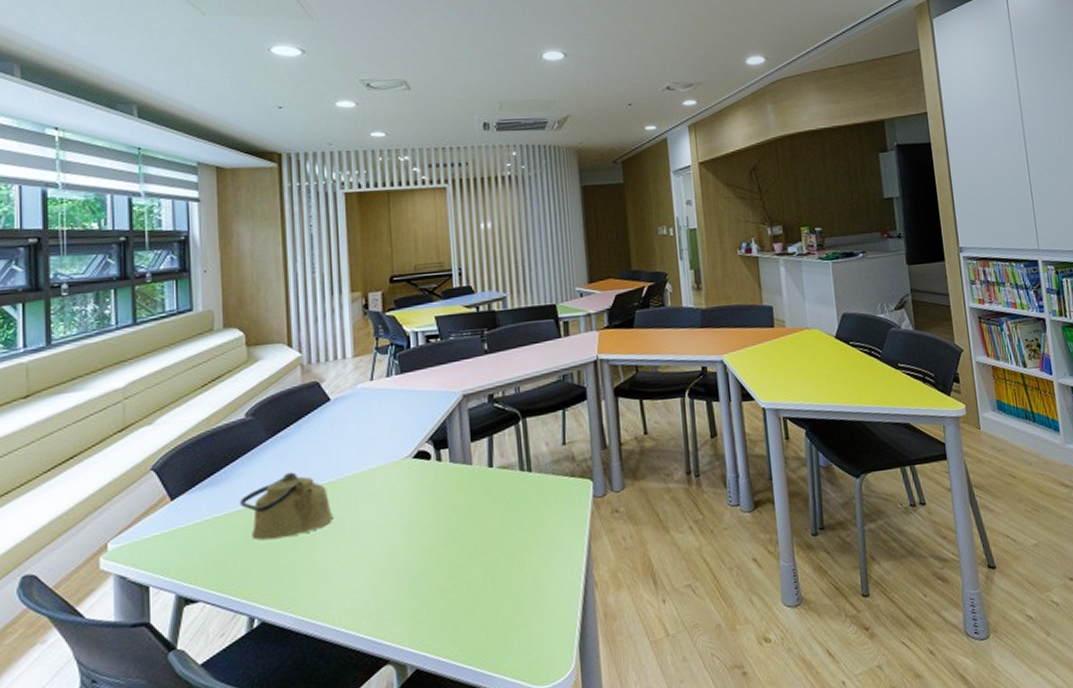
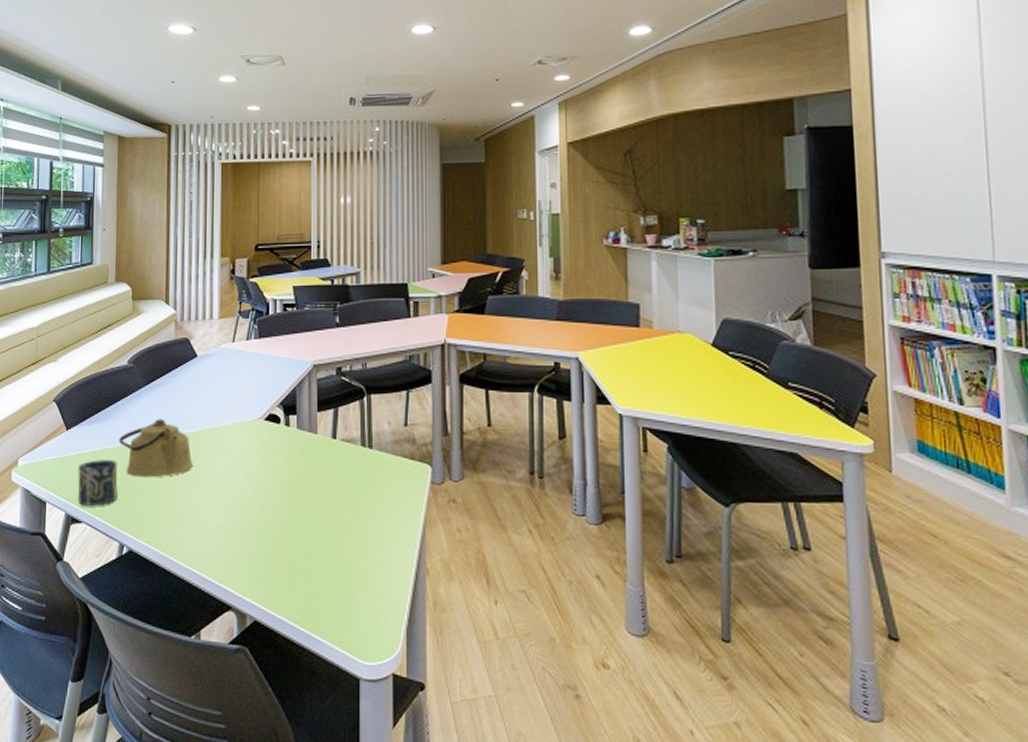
cup: none [189,526,243,583] -> present [78,460,118,506]

